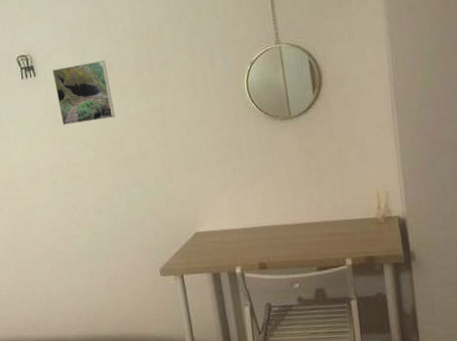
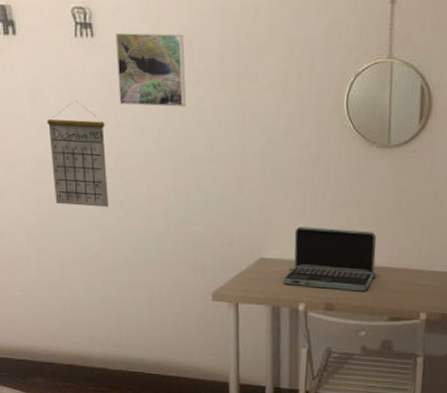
calendar: none [8,128,66,215] -> present [47,100,109,208]
laptop: none [218,194,299,253] -> present [283,226,377,292]

